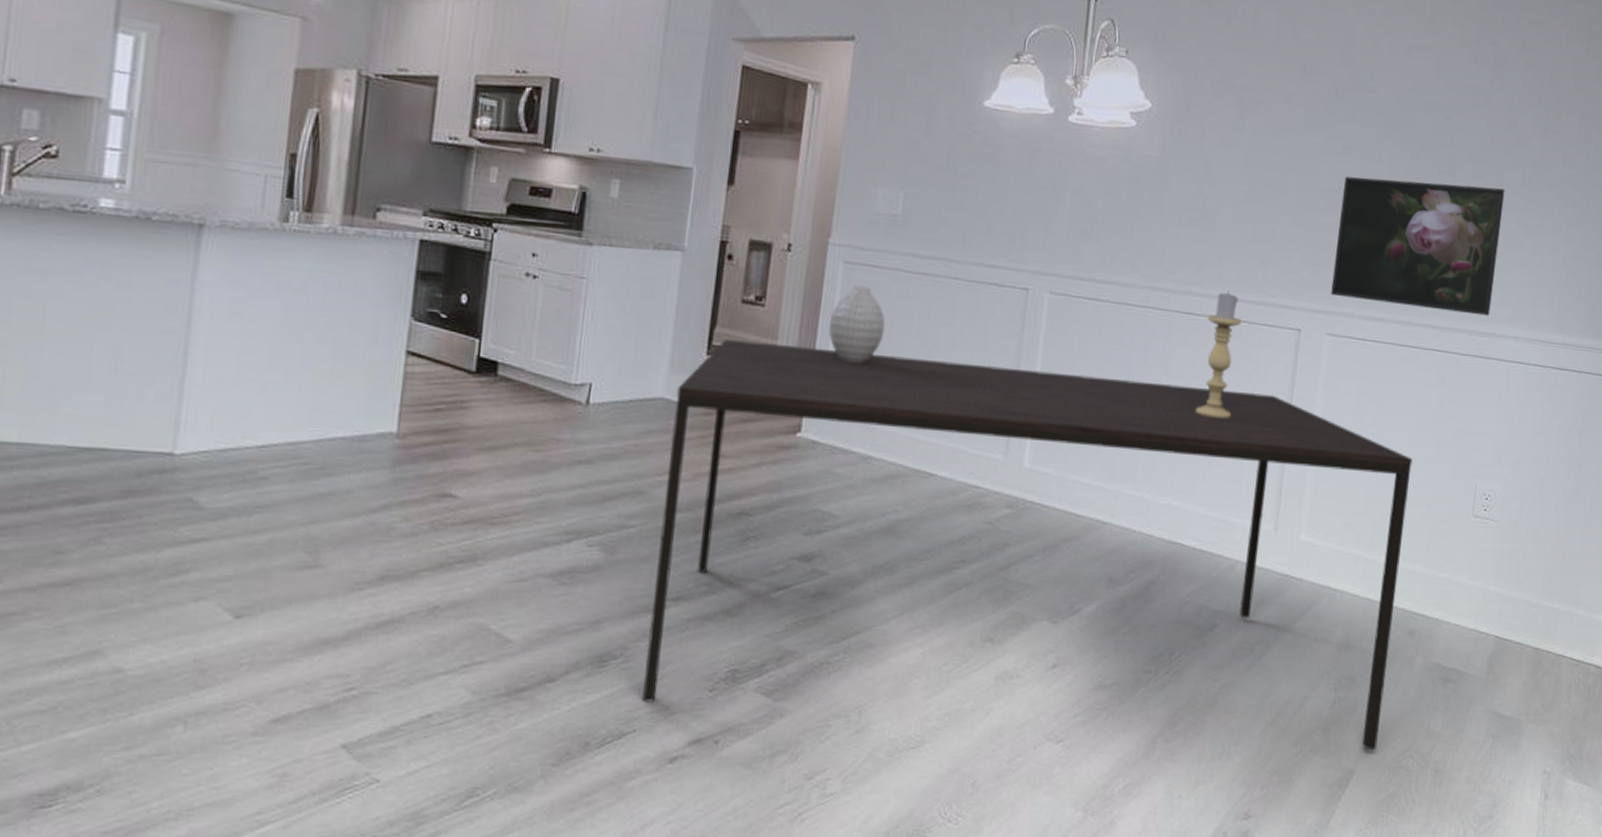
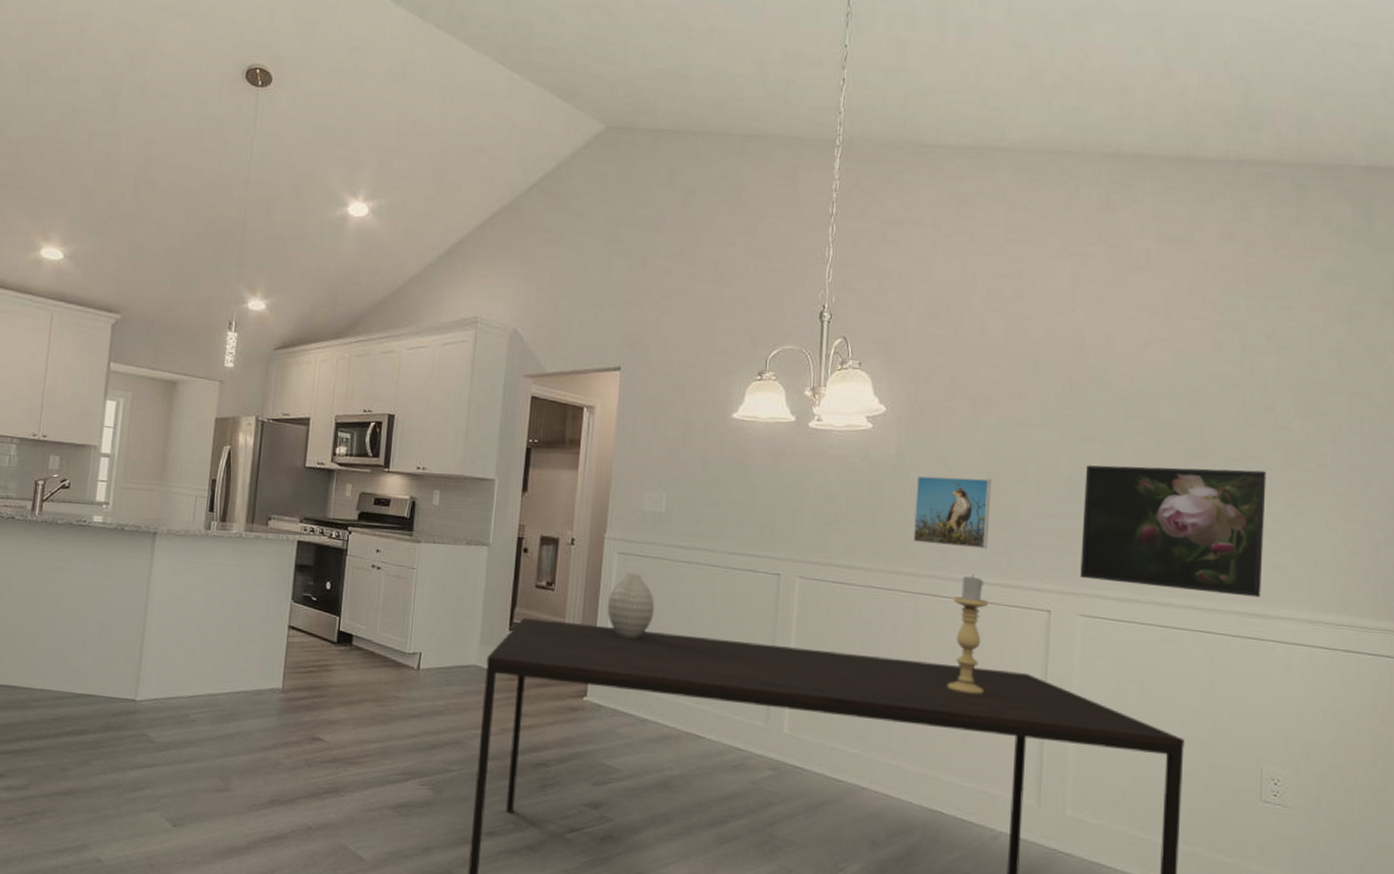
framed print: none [1170,181,1254,264] -> present [912,475,992,549]

